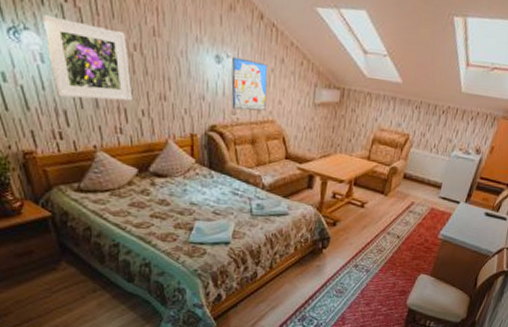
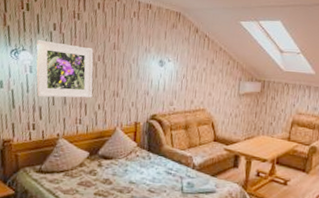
wall art: present [231,56,268,111] -> none [170,61,200,102]

